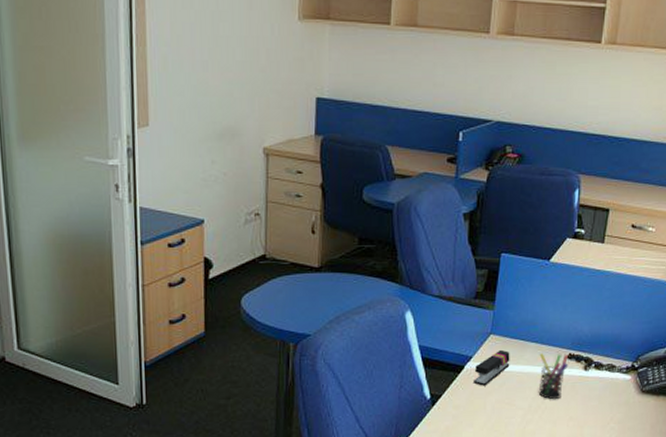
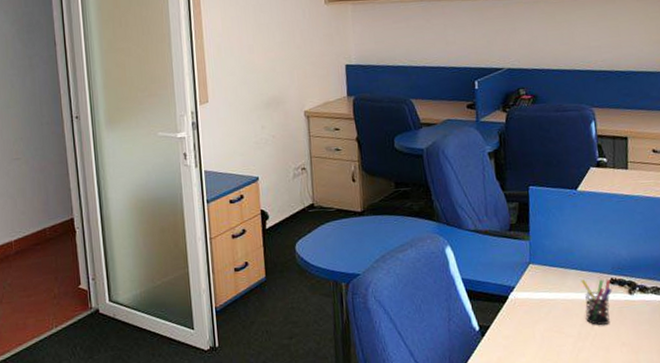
stapler: present [474,349,510,386] -> none [519,278,553,315]

